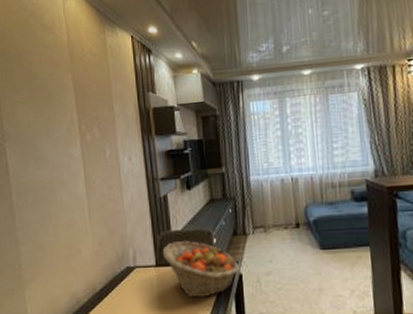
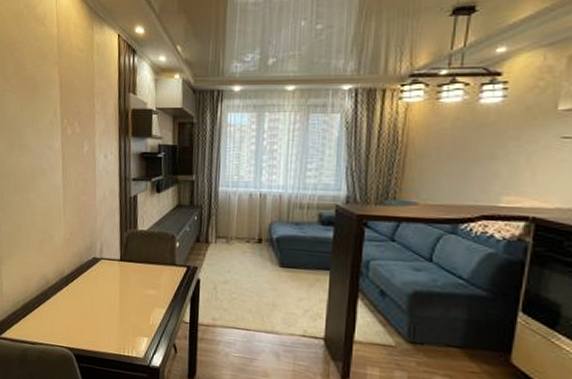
fruit basket: present [162,241,241,297] -> none [127,240,199,296]

